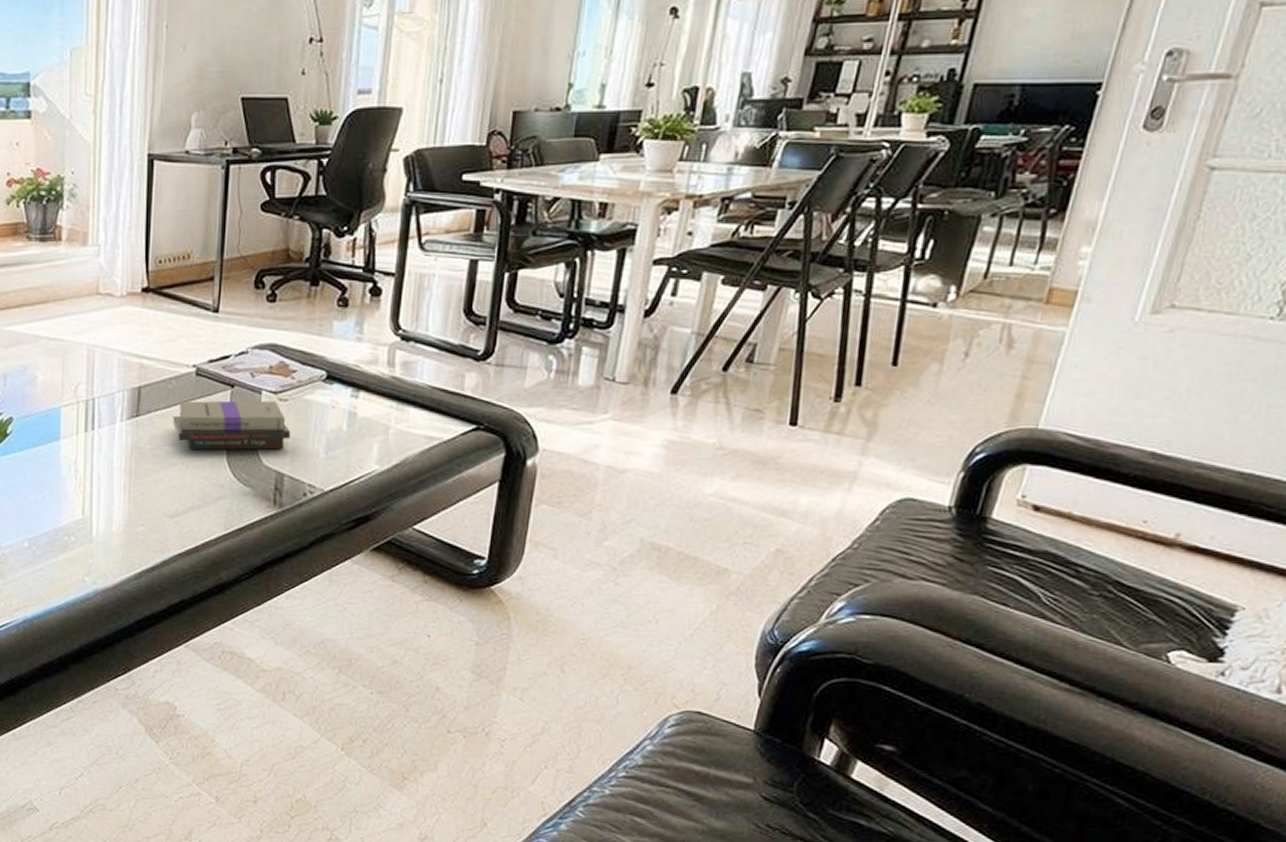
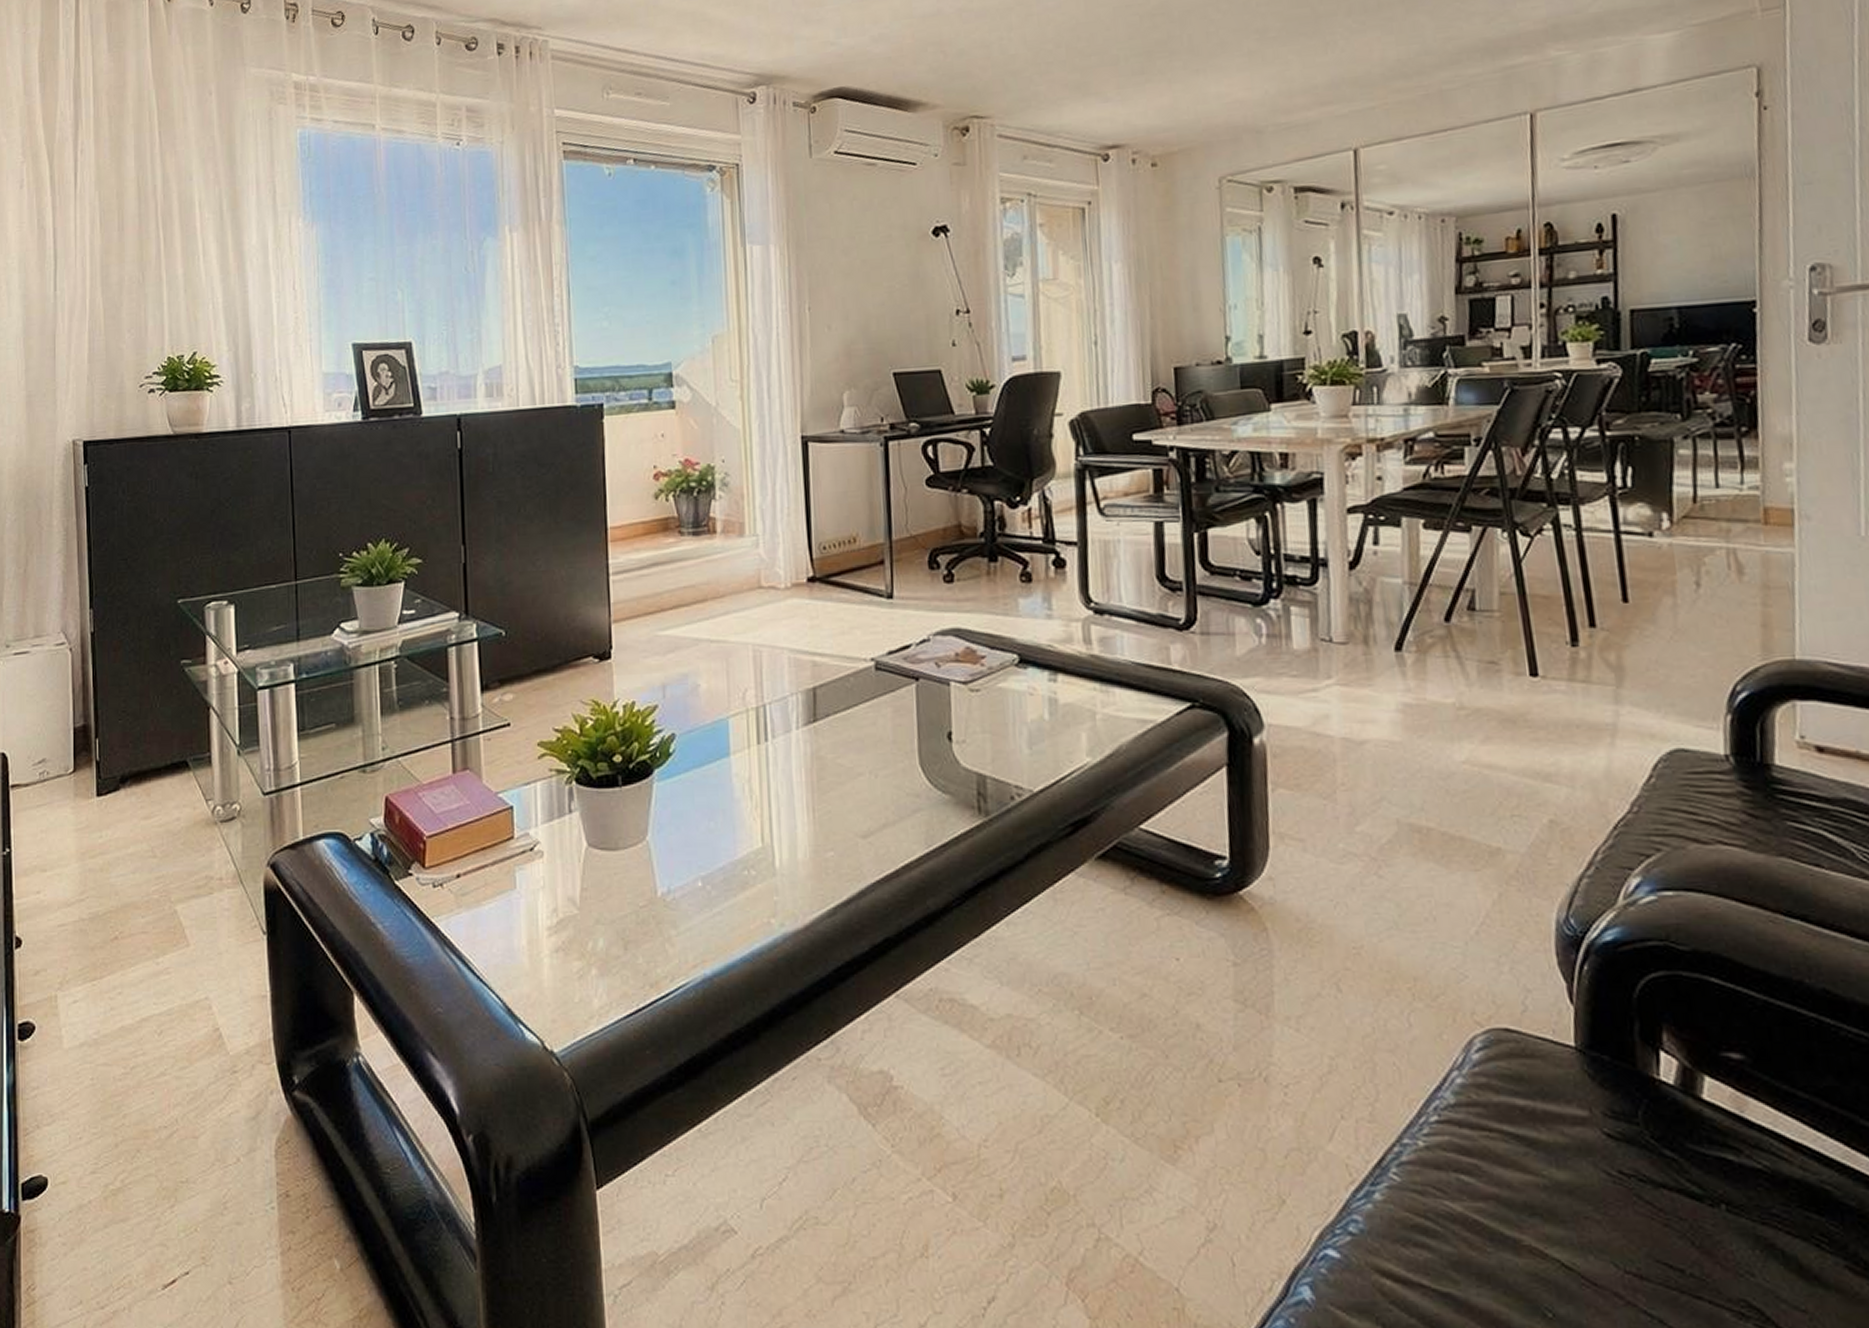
books: present [172,400,291,450] -> none [853,692,989,756]

